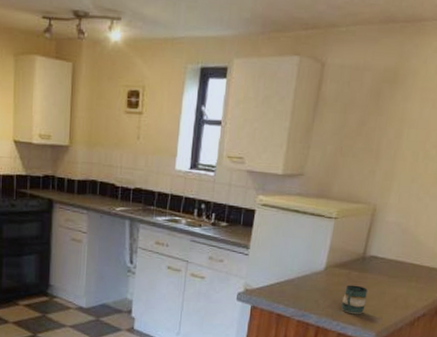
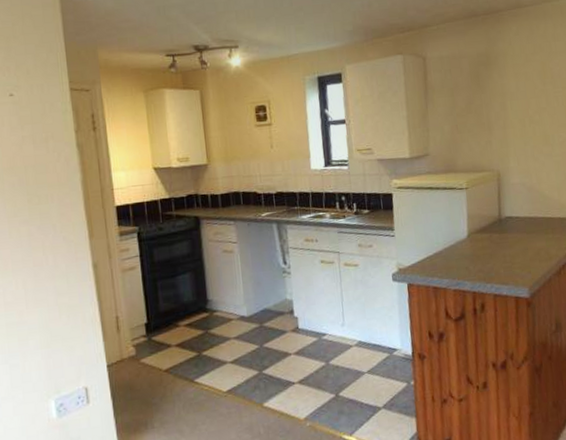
mug: present [341,285,368,315] -> none [490,246,513,275]

